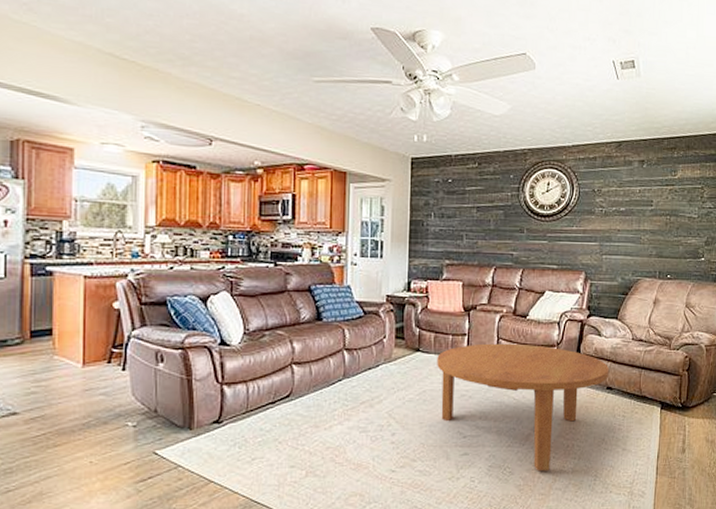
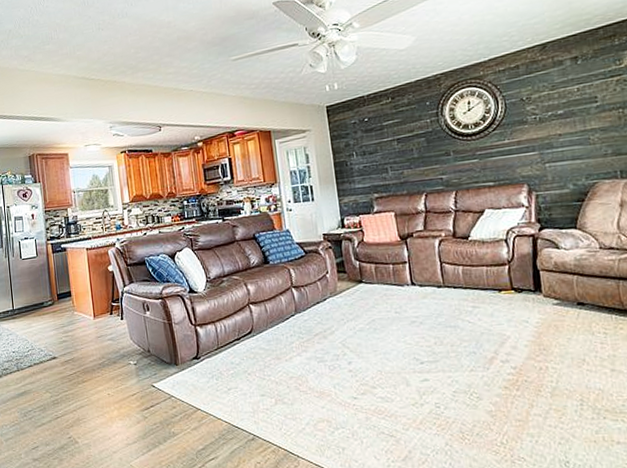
coffee table: present [437,343,610,472] -> none [381,265,578,396]

